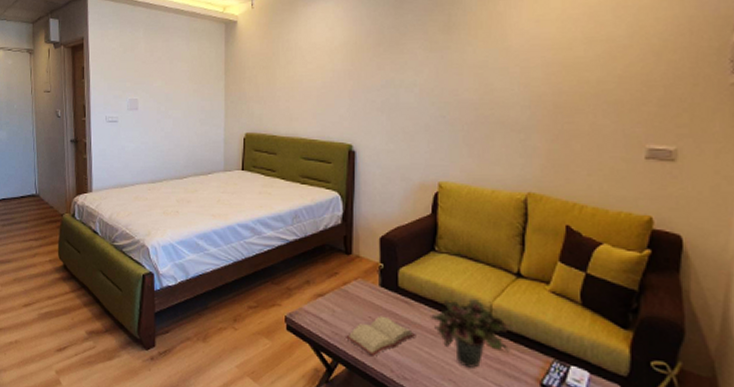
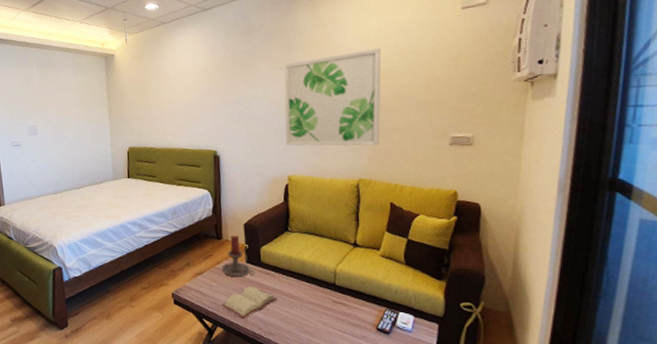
candle holder: none [349,250,390,304] -> present [222,235,255,278]
potted plant: present [429,299,517,368] -> none [287,267,357,321]
wall art: none [437,33,564,154] -> present [284,48,381,147]

